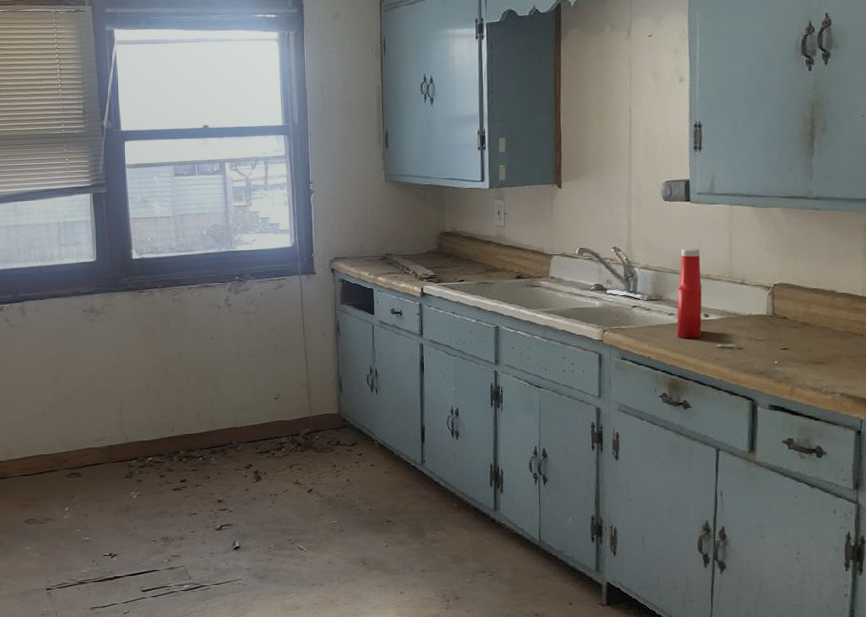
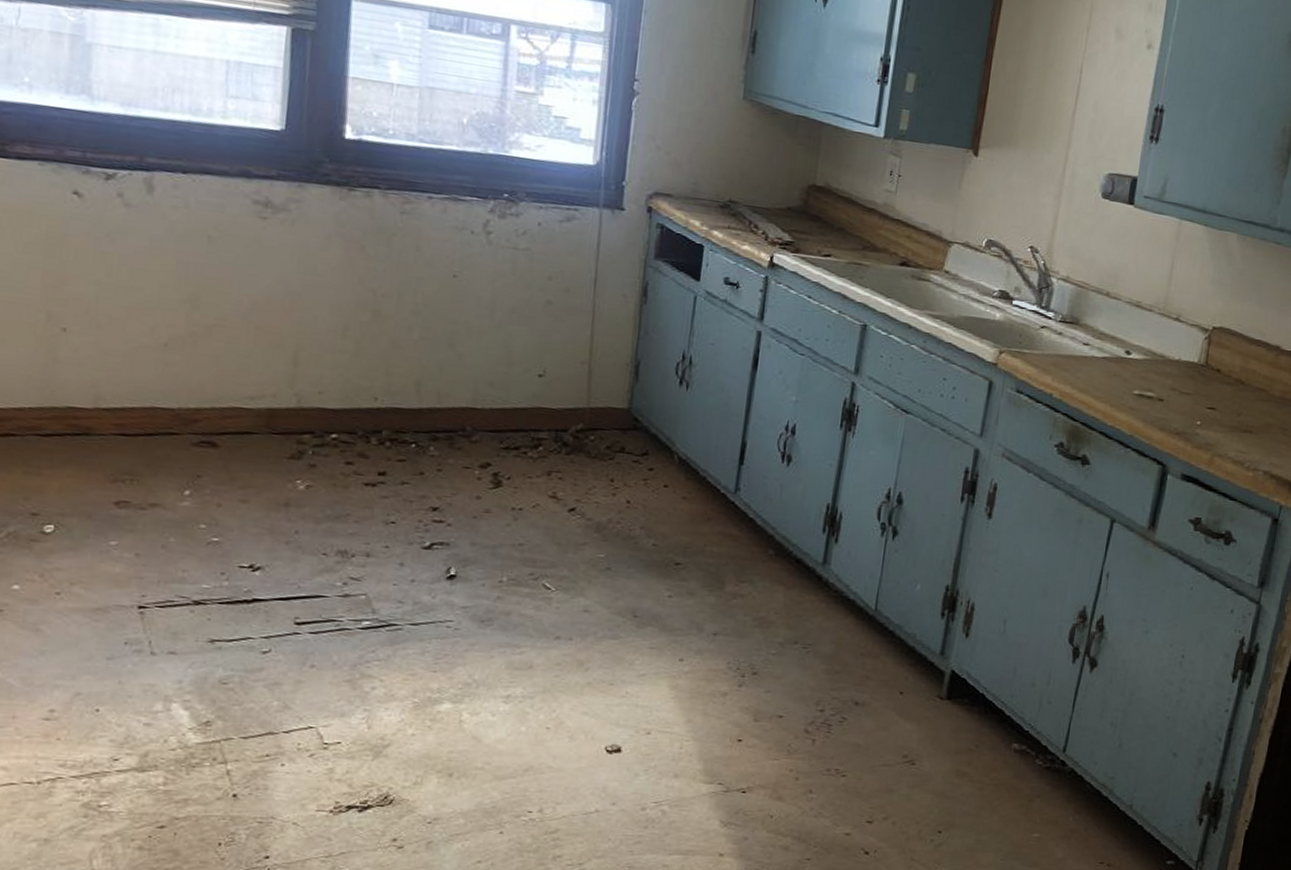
ketchup bottle: present [676,249,702,339] -> none [1088,264,1135,380]

